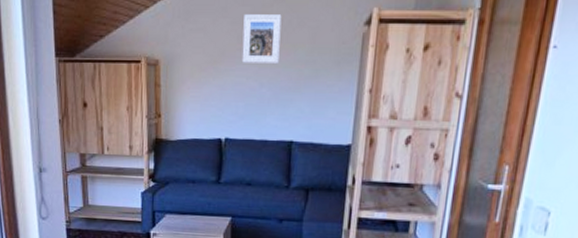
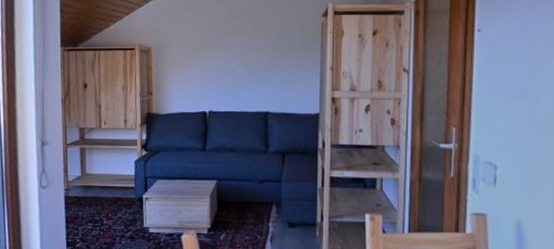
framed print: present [241,14,282,64] -> none [221,10,254,48]

